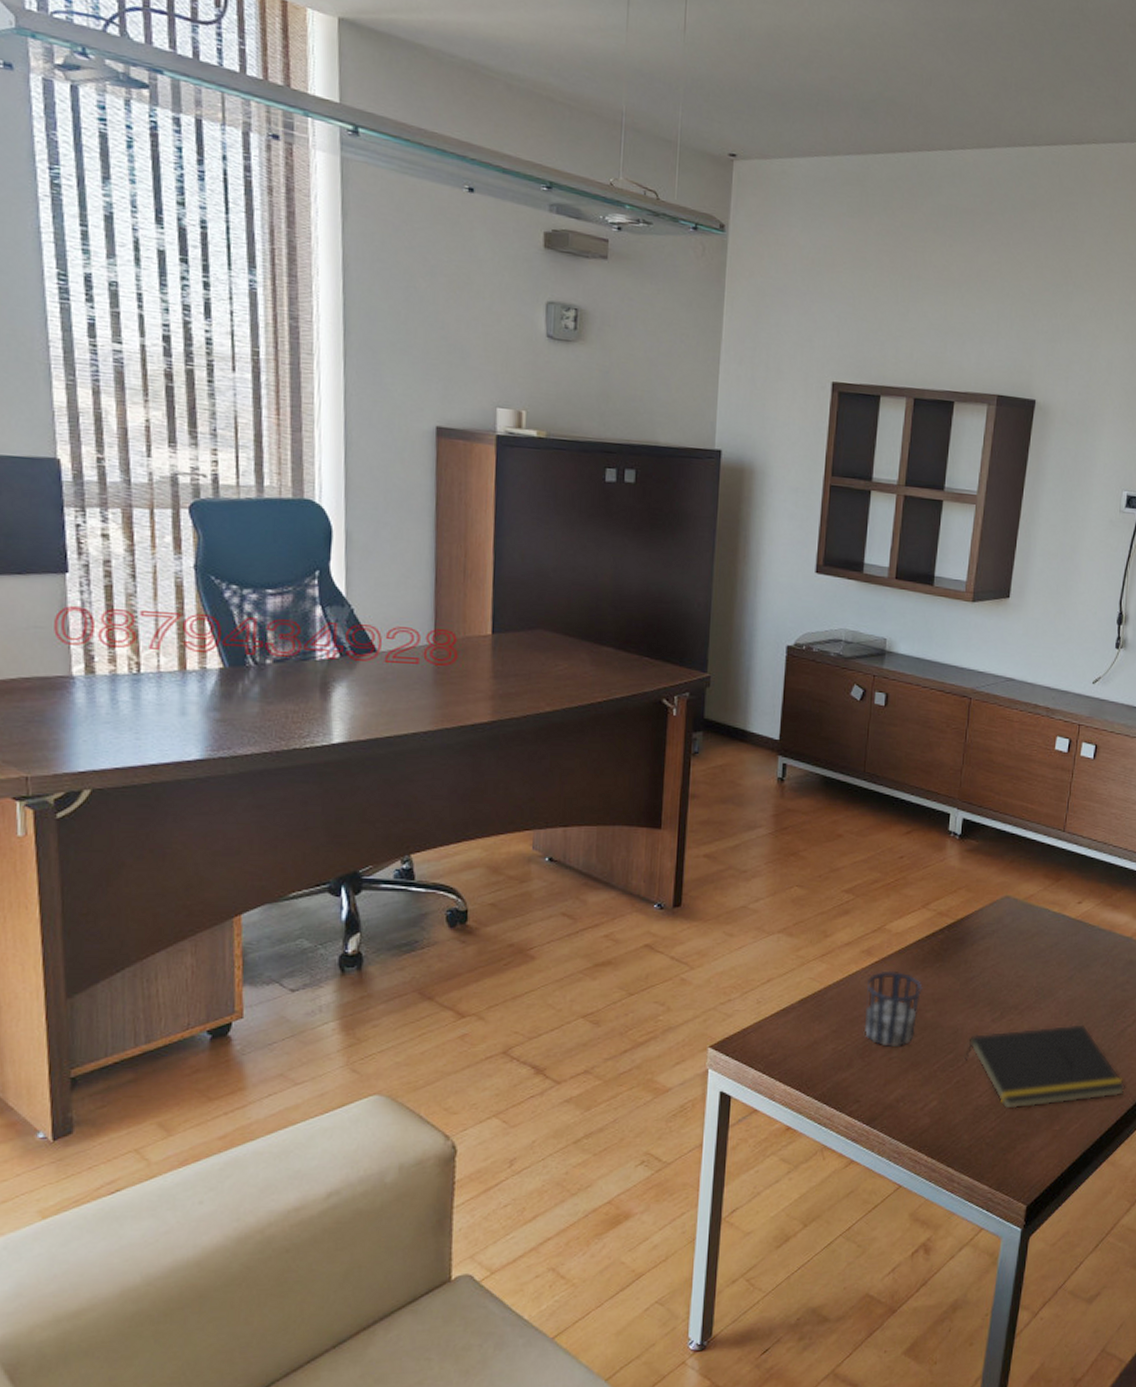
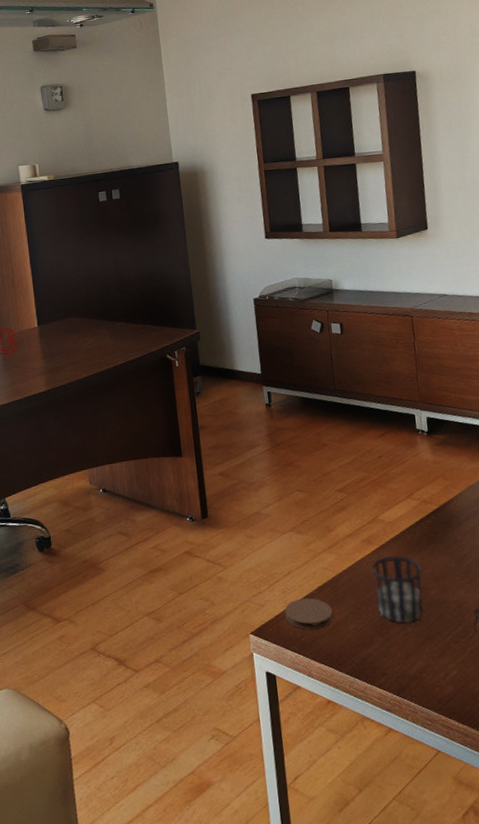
coaster: none [755,1011,812,1047] -> present [284,598,333,630]

